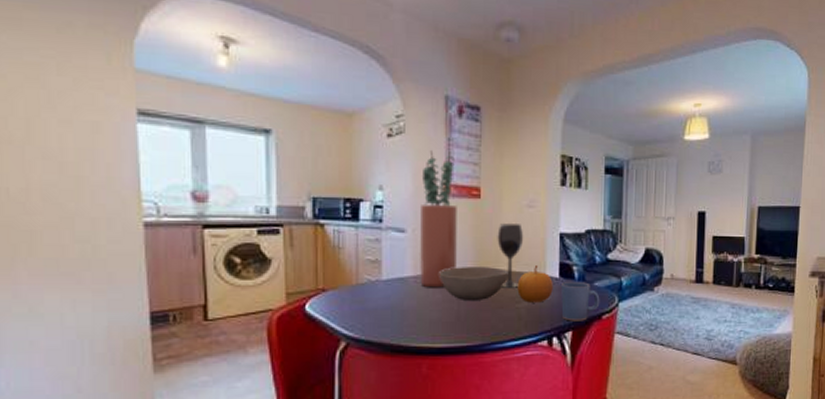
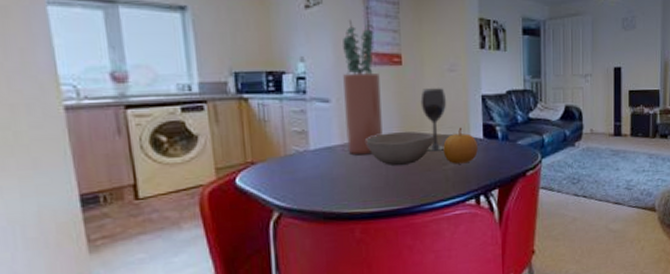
mug: present [561,282,600,321] -> none [486,141,524,180]

